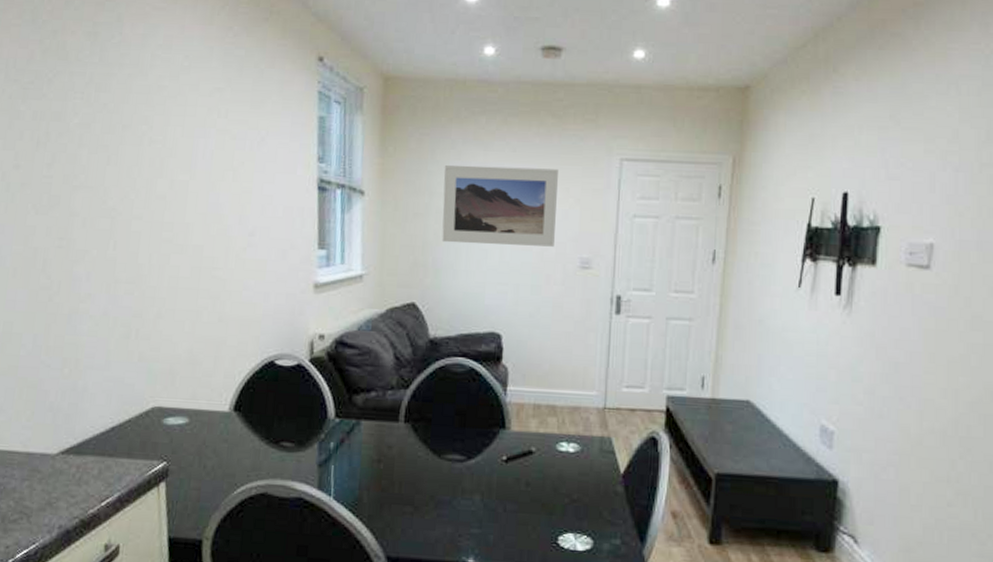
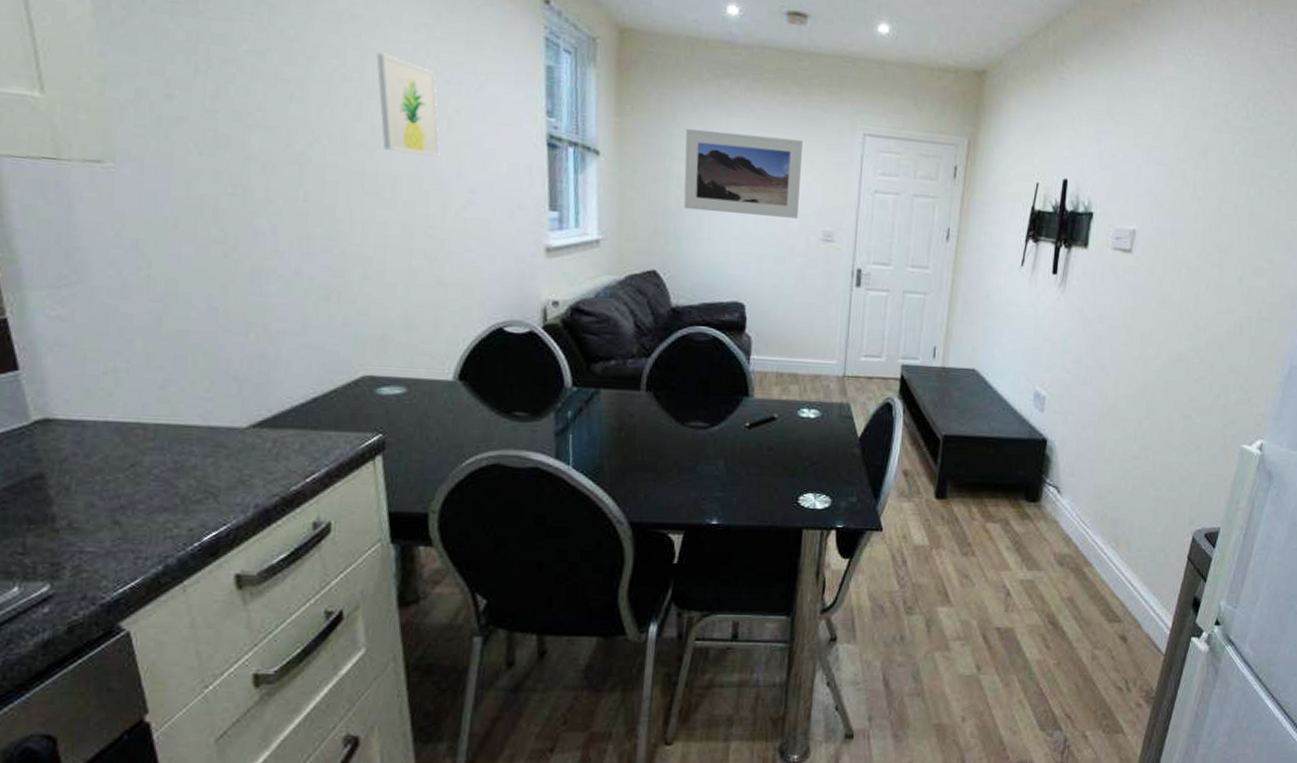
wall art: none [177,117,226,204] -> present [376,52,440,157]

